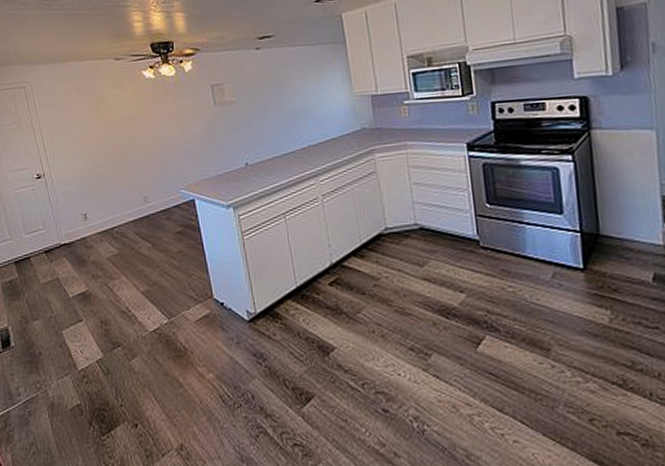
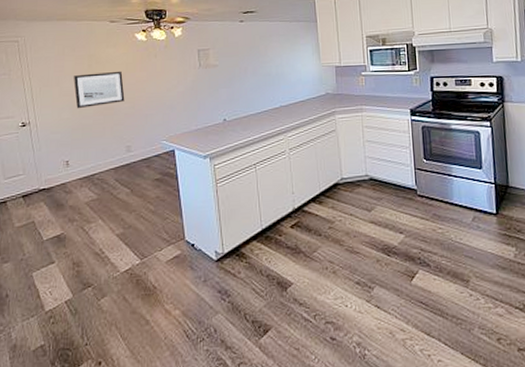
wall art: none [83,113,138,158] -> present [74,71,125,109]

